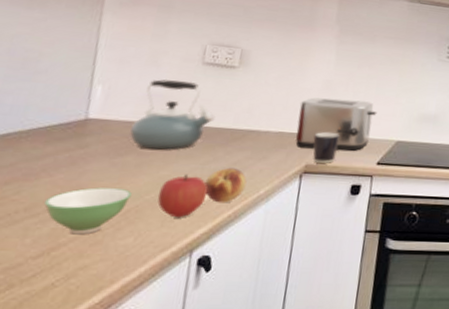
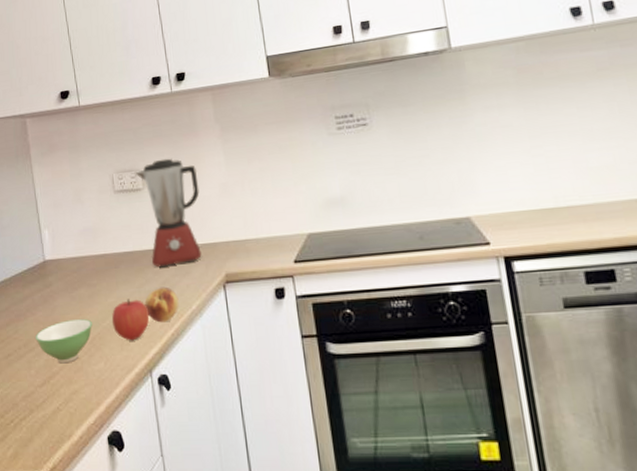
kettle: present [130,78,216,150] -> none [77,211,137,280]
blender: none [227,43,304,149] -> present [134,158,202,268]
toaster: present [295,97,377,151] -> none [204,197,280,258]
mug: present [313,132,340,164] -> none [225,237,252,271]

